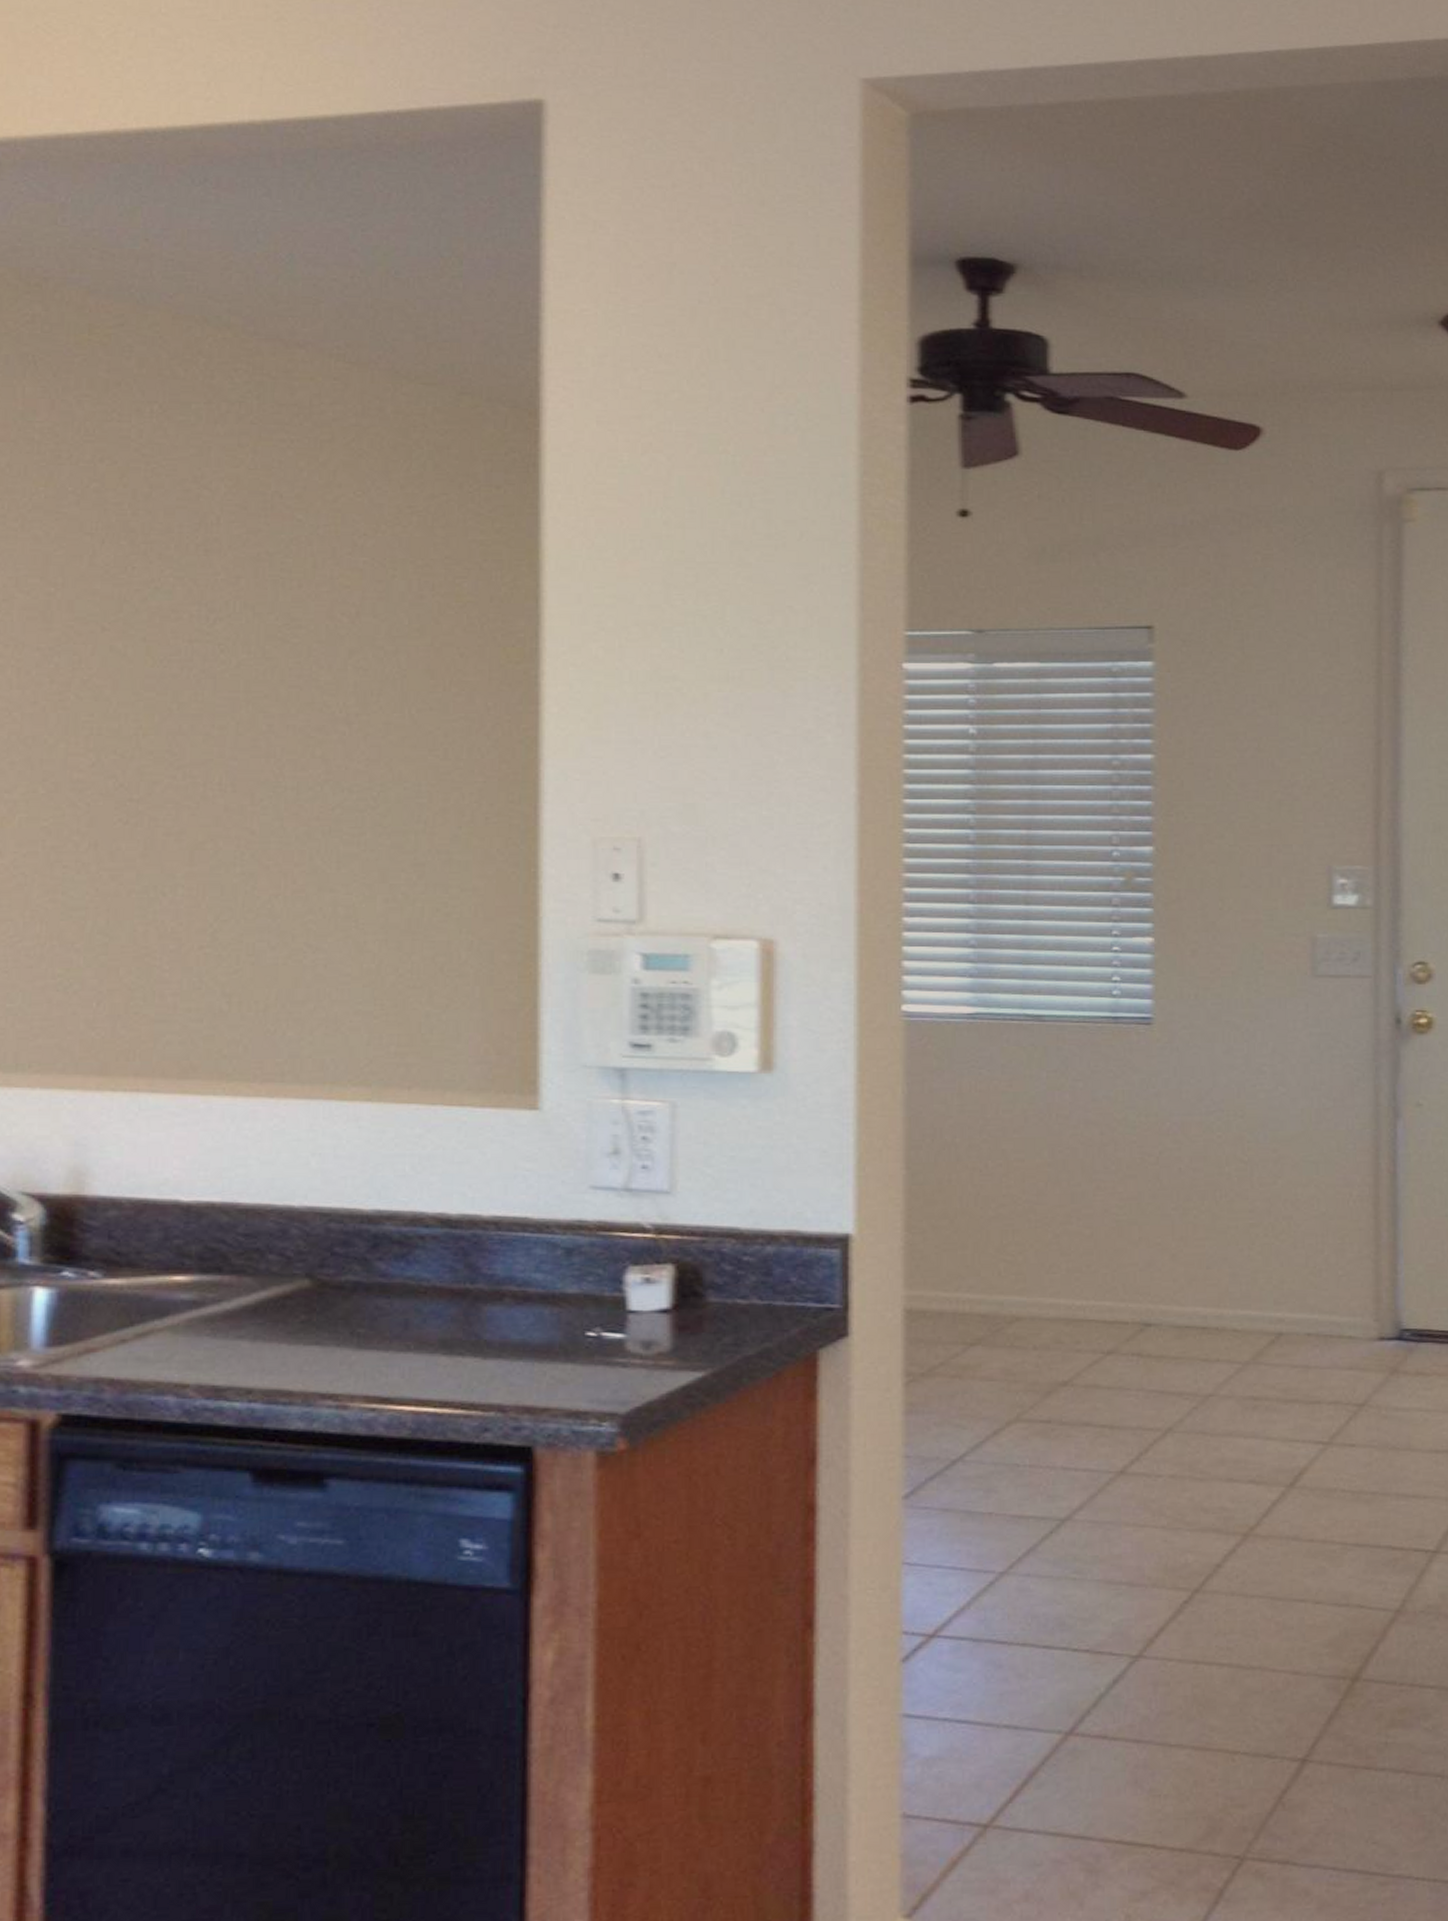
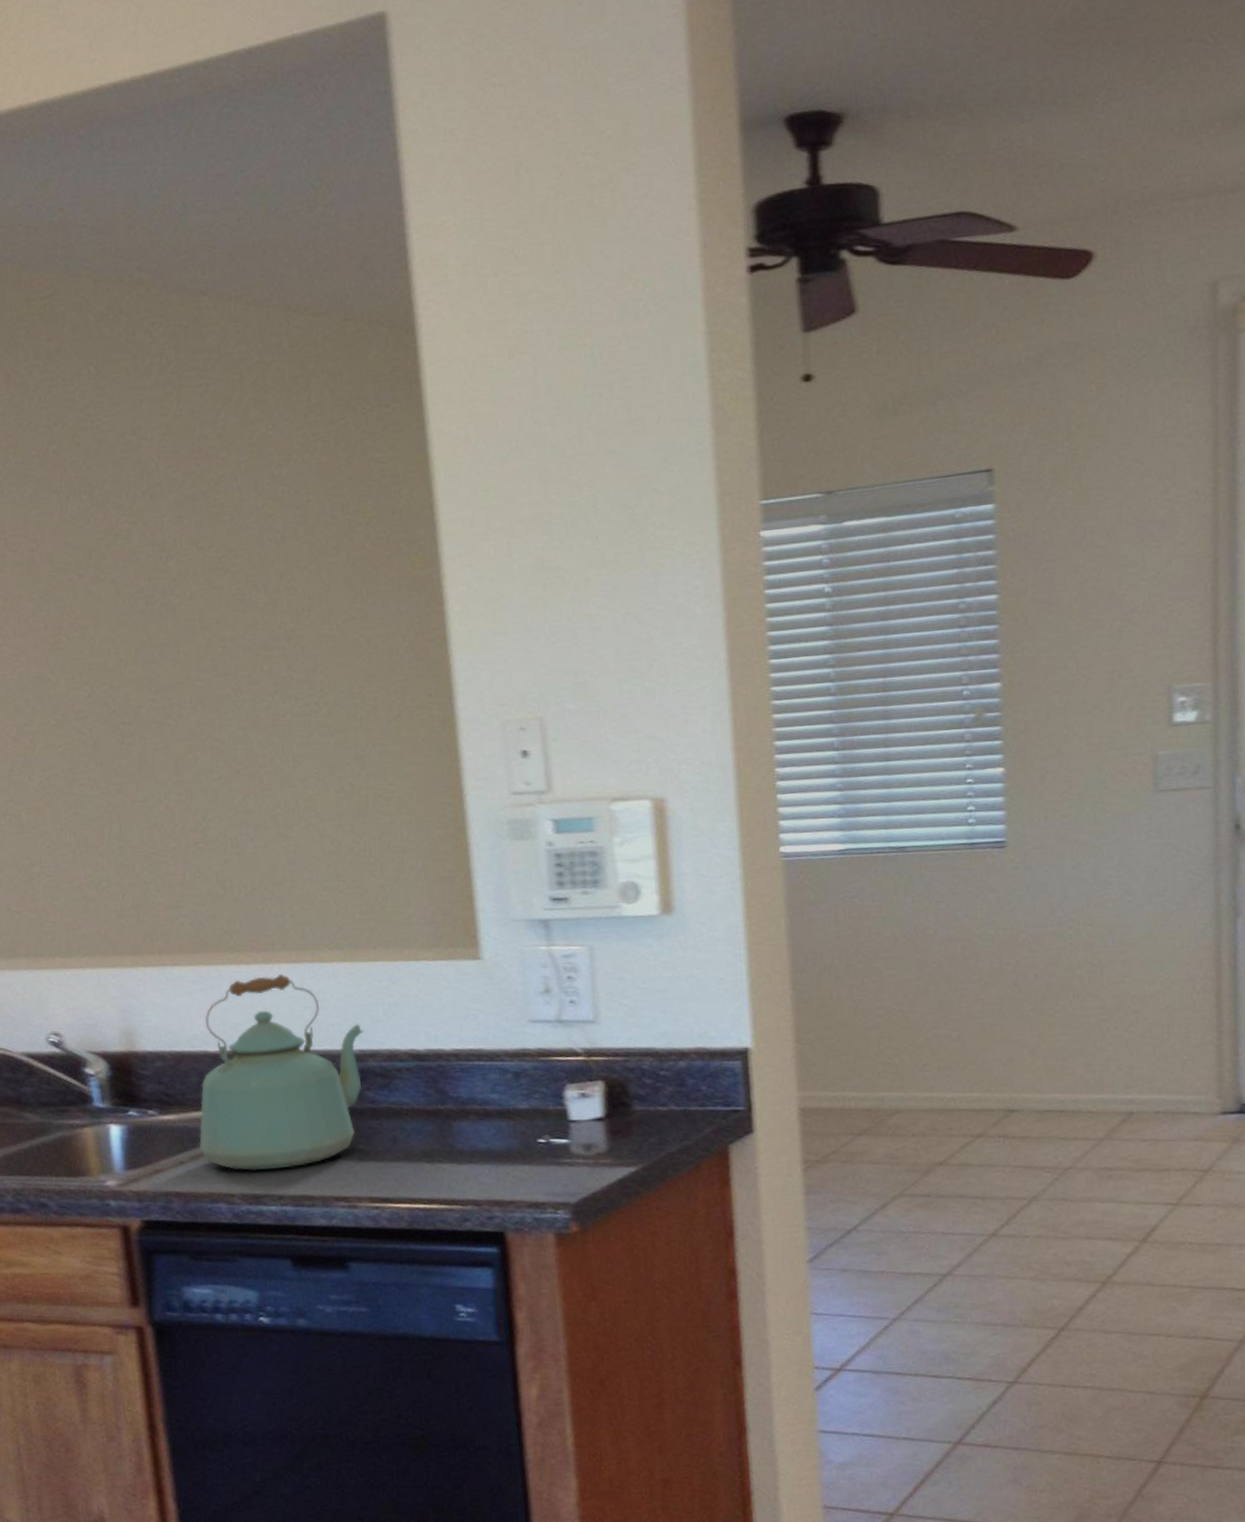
kettle: none [150,1111,384,1356] -> present [199,973,364,1171]

